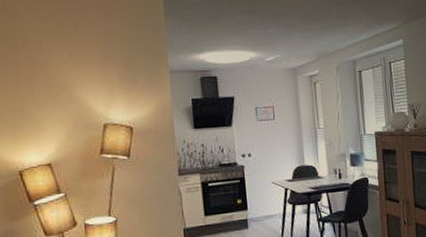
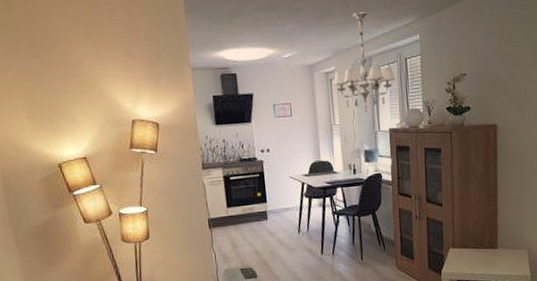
chandelier: none [317,17,380,116] -> present [333,12,396,112]

